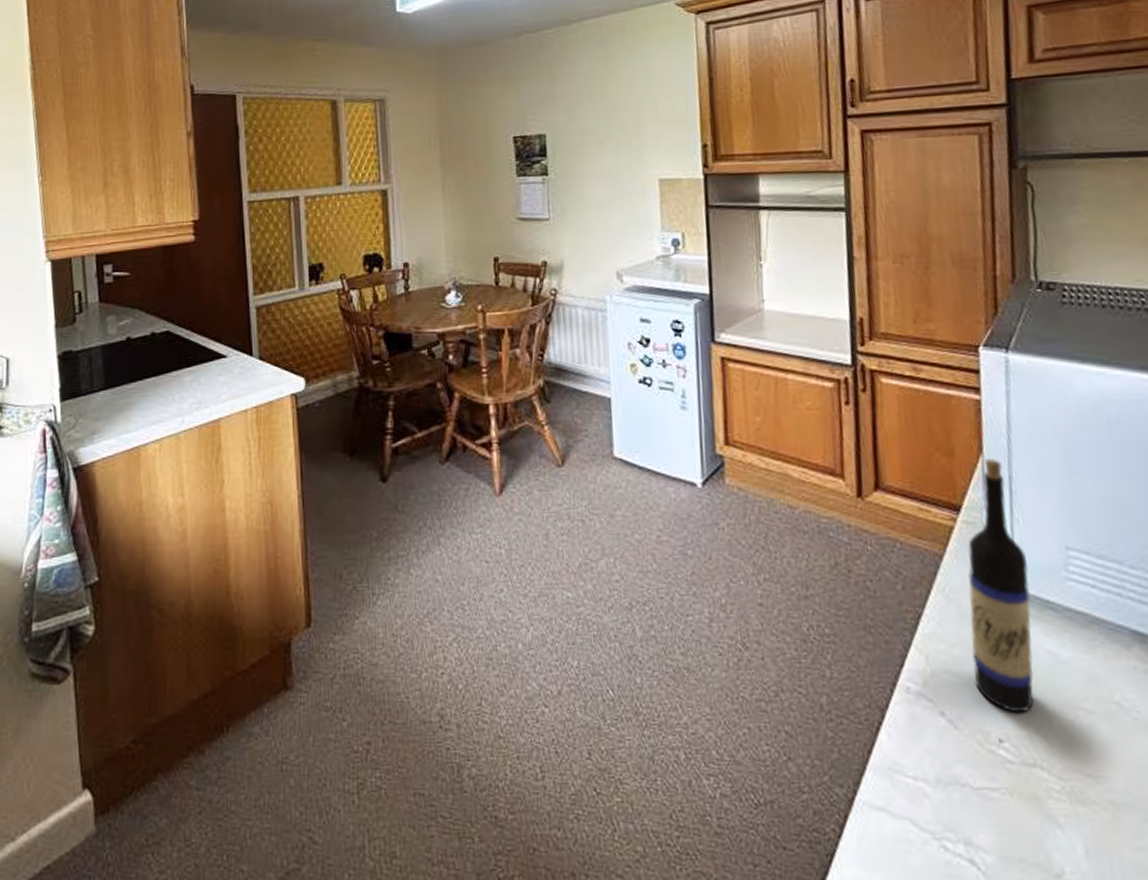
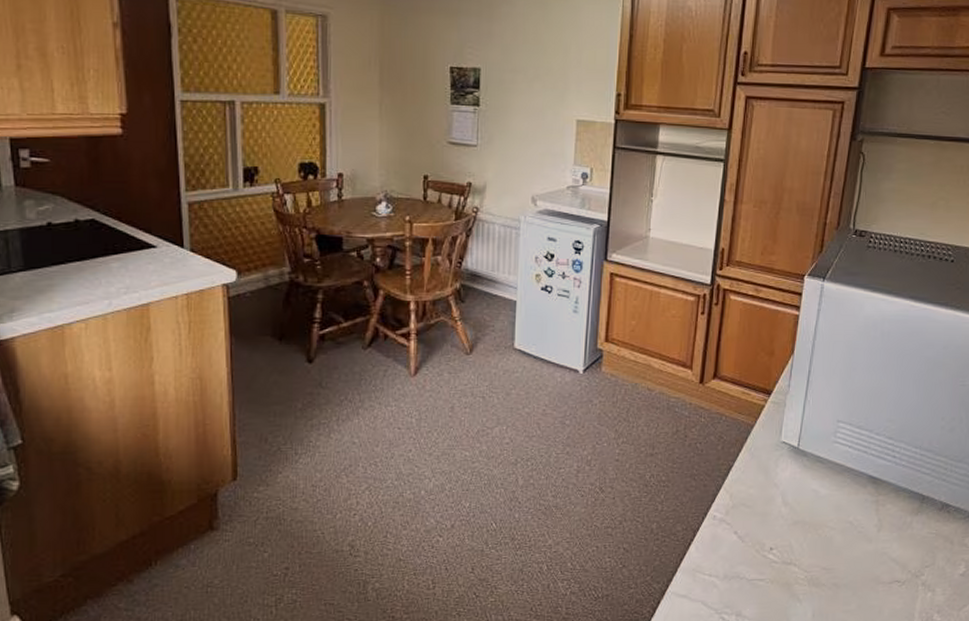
wine bottle: present [968,459,1035,714] -> none [761,358,811,531]

